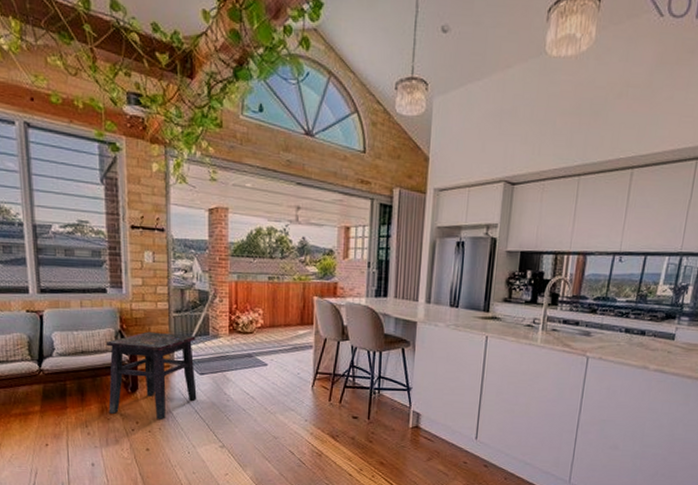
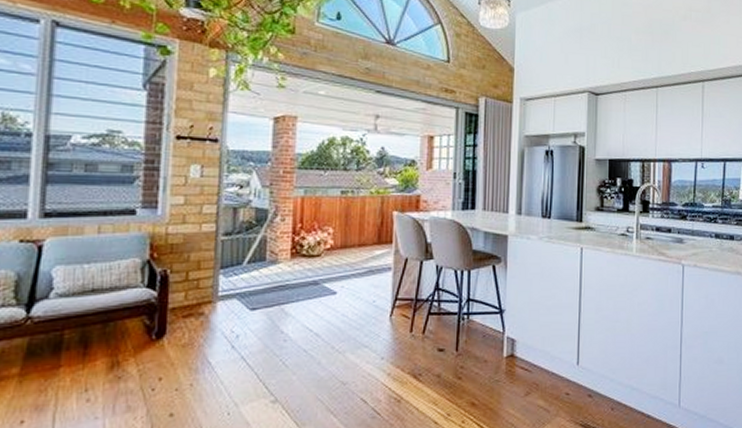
side table: present [105,331,197,420] -> none [121,260,249,372]

